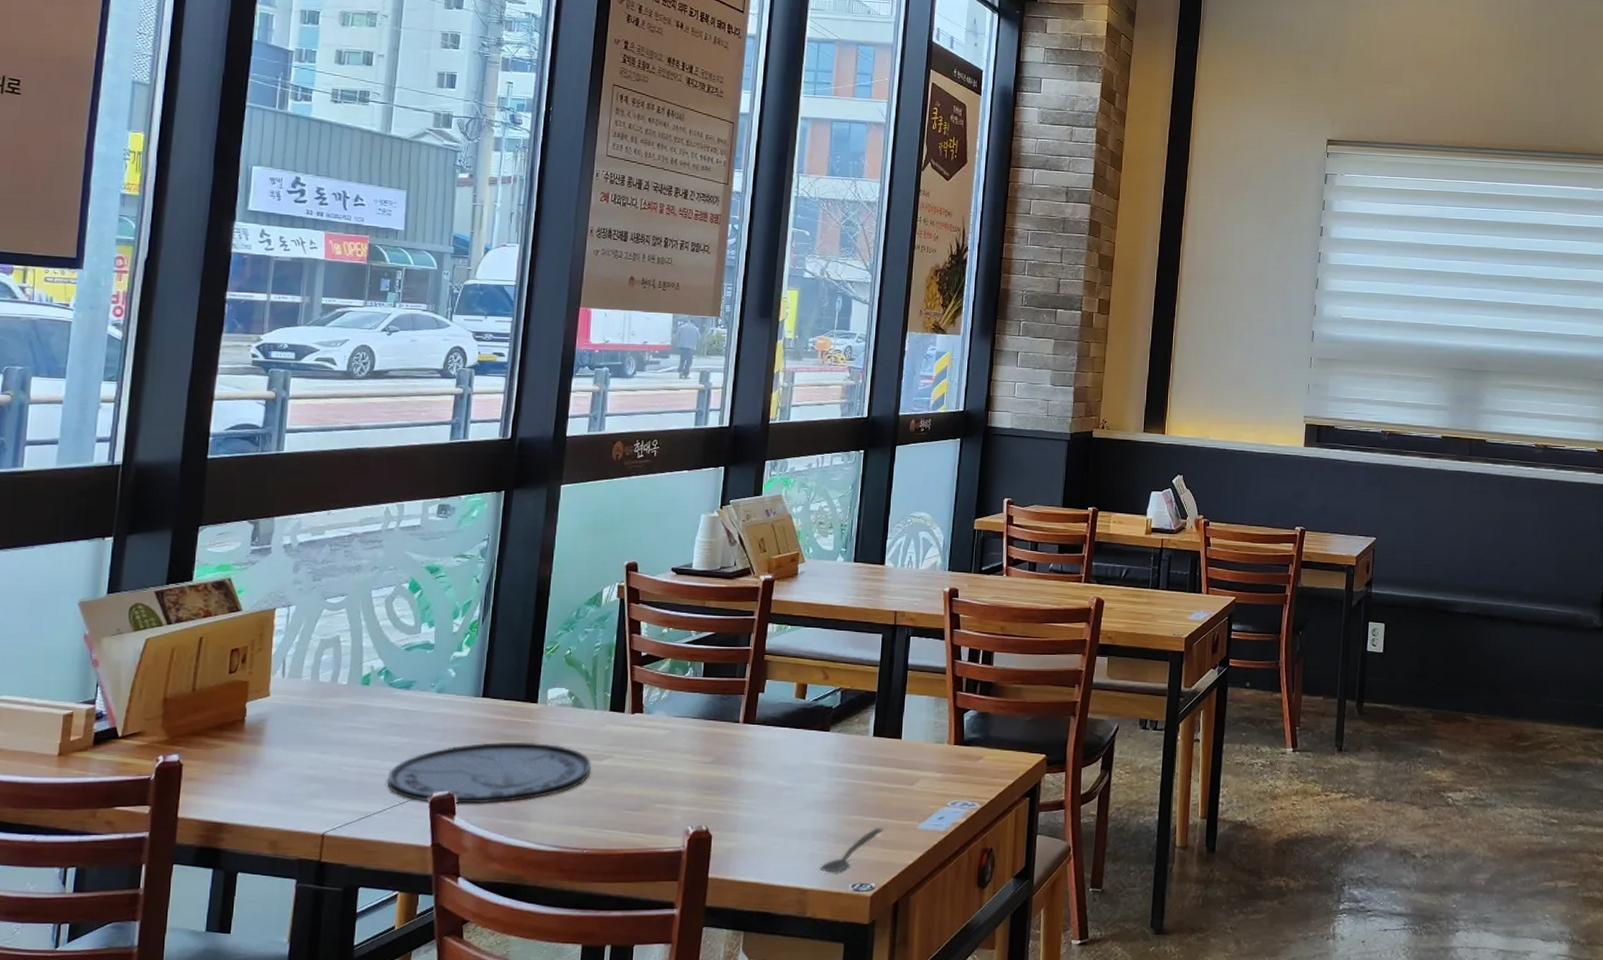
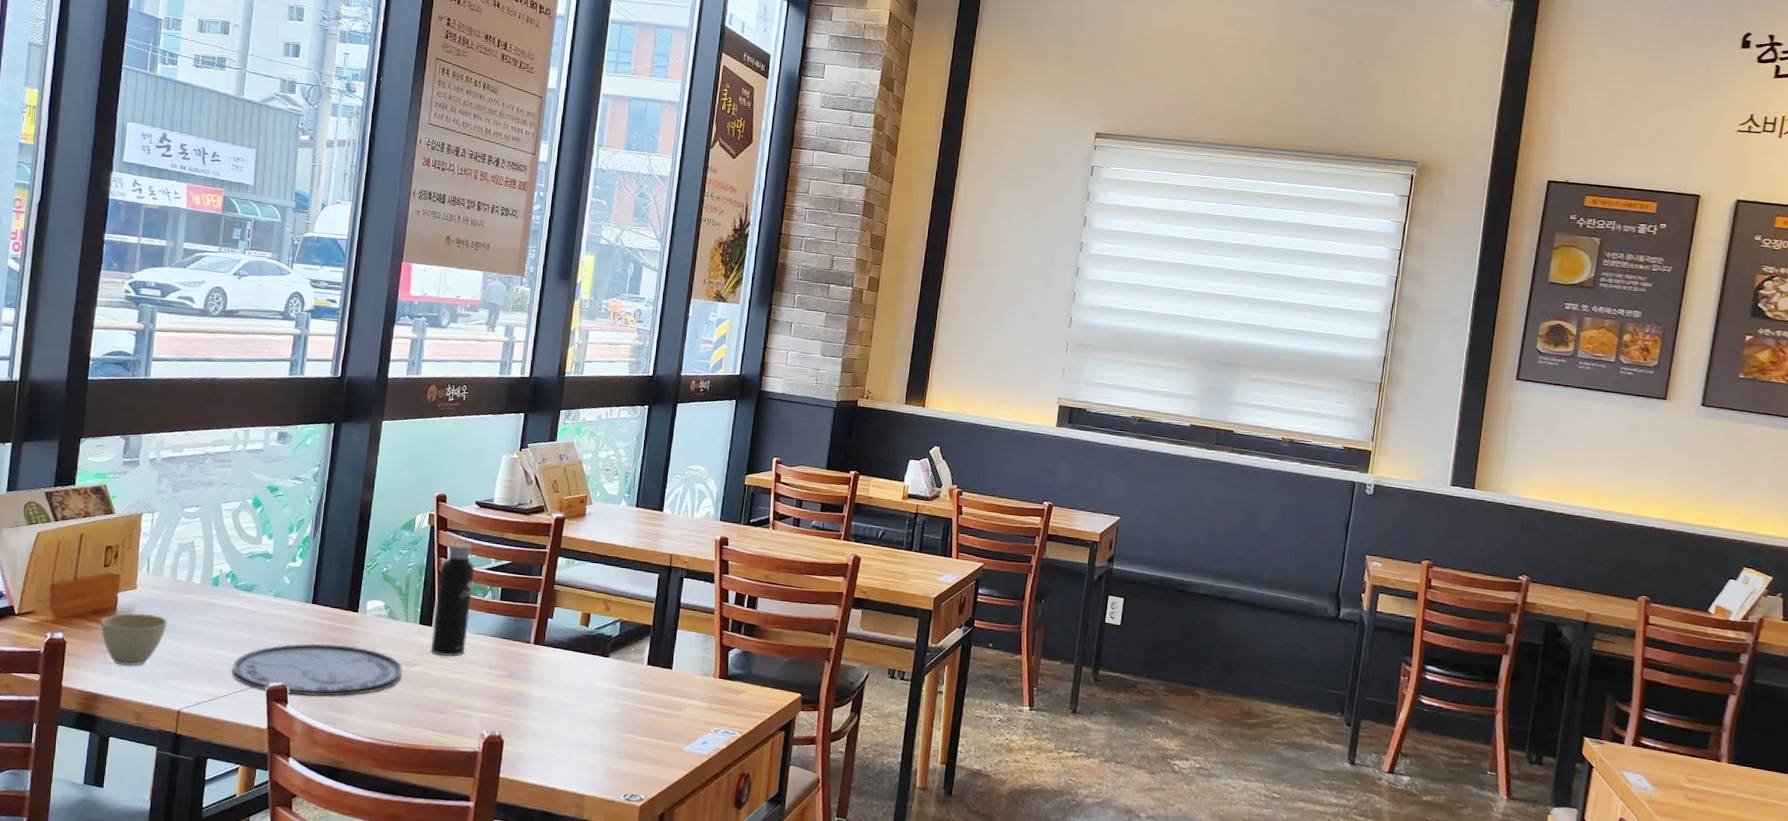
cup: none [225,723,308,787] -> present [100,613,167,666]
water bottle: none [624,604,673,745] -> present [431,532,475,657]
spoon: present [820,828,884,873] -> none [596,746,654,783]

